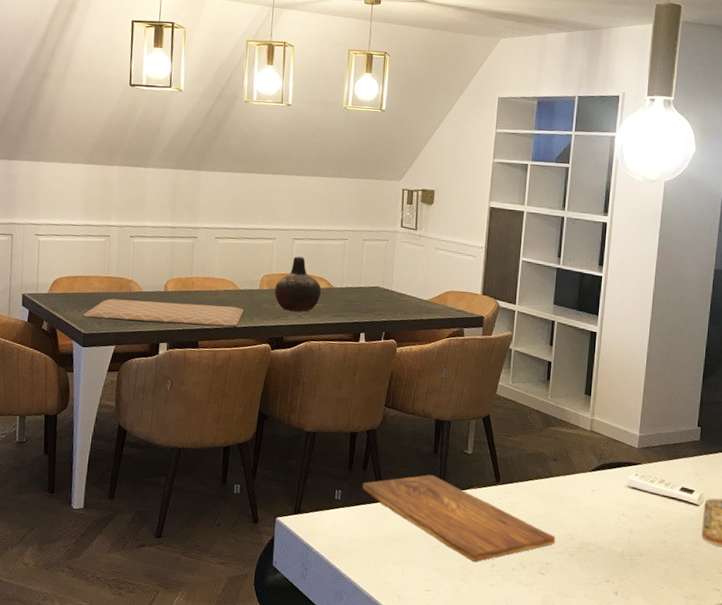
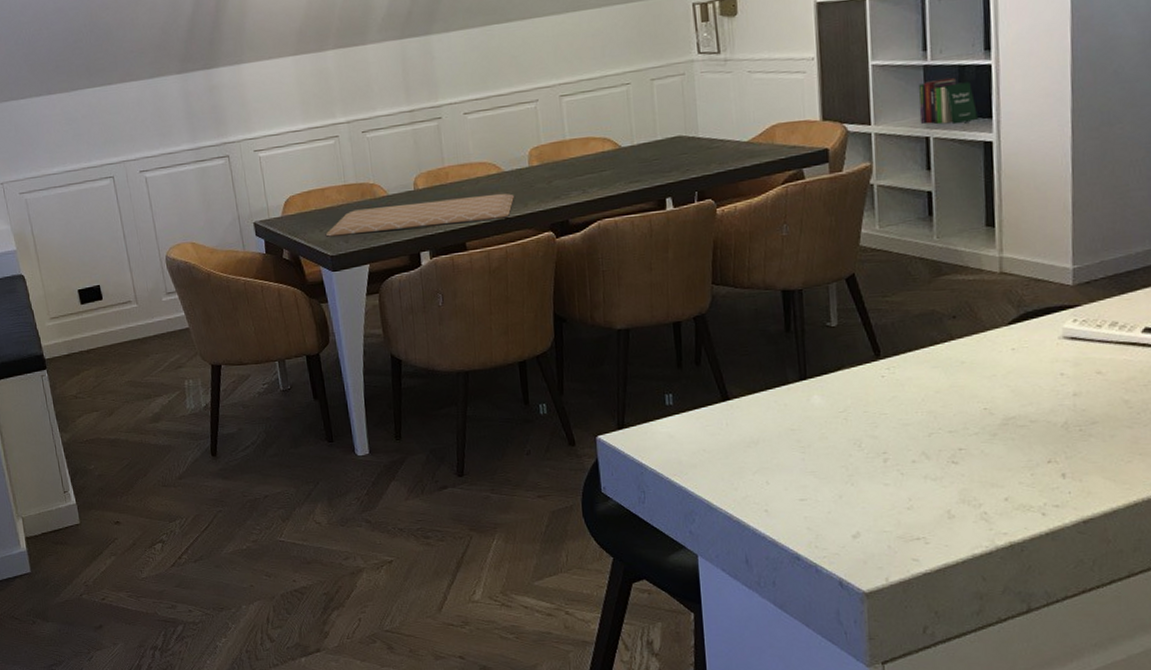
vase: present [275,256,322,312] -> none [548,116,608,187]
cutting board: present [362,475,556,561] -> none [698,359,968,458]
books: none [549,280,589,315] -> present [919,77,978,125]

